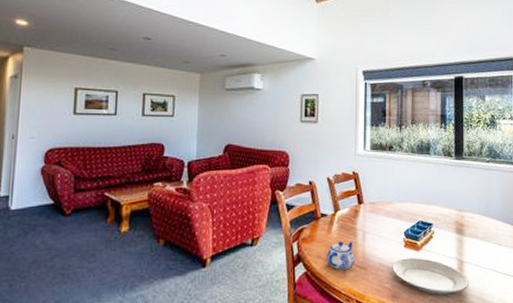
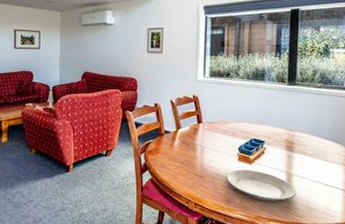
teapot: present [326,241,355,270] -> none [169,154,194,178]

